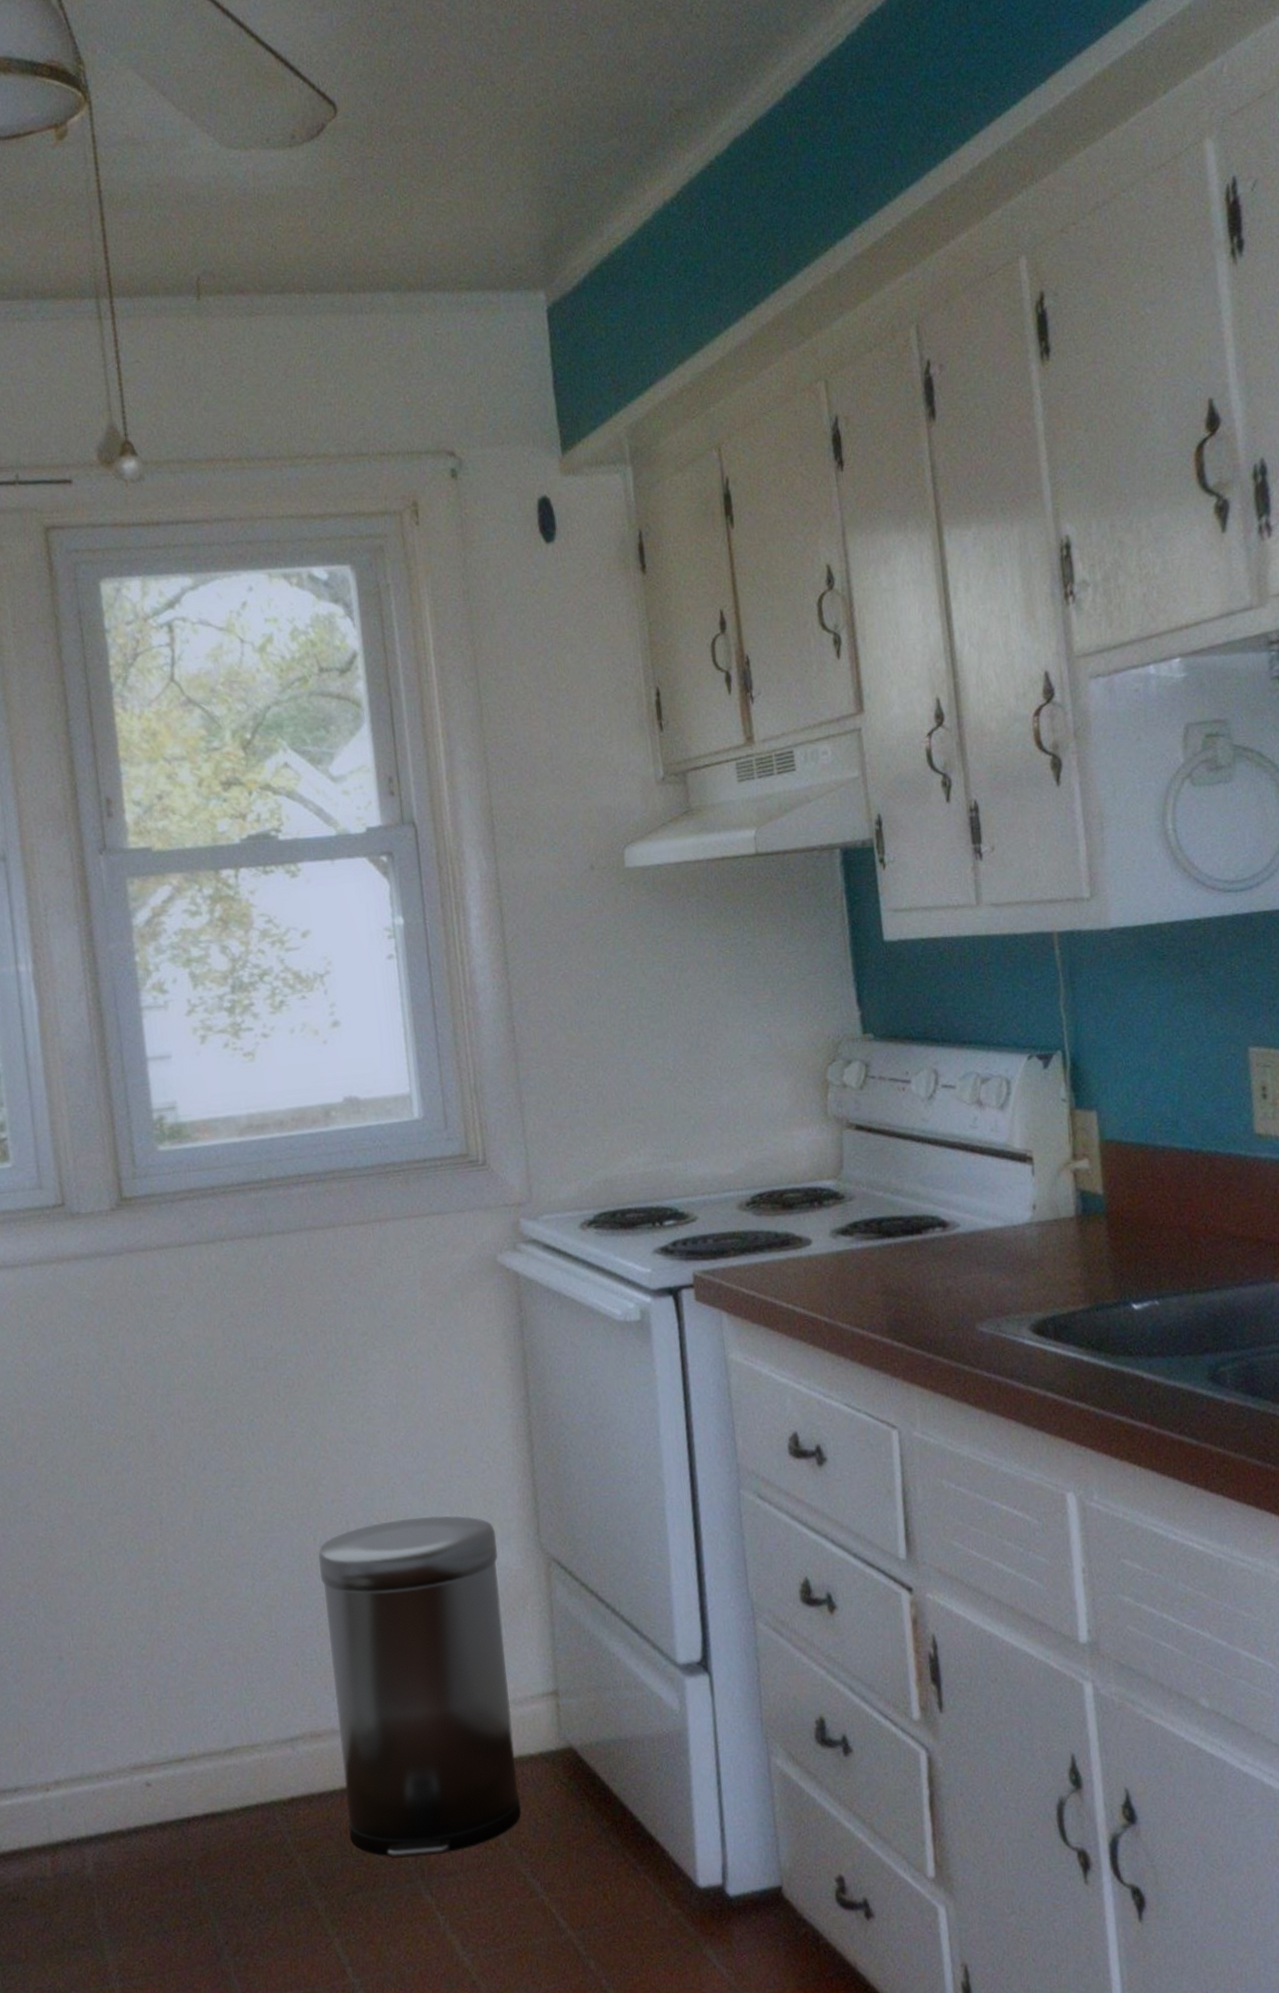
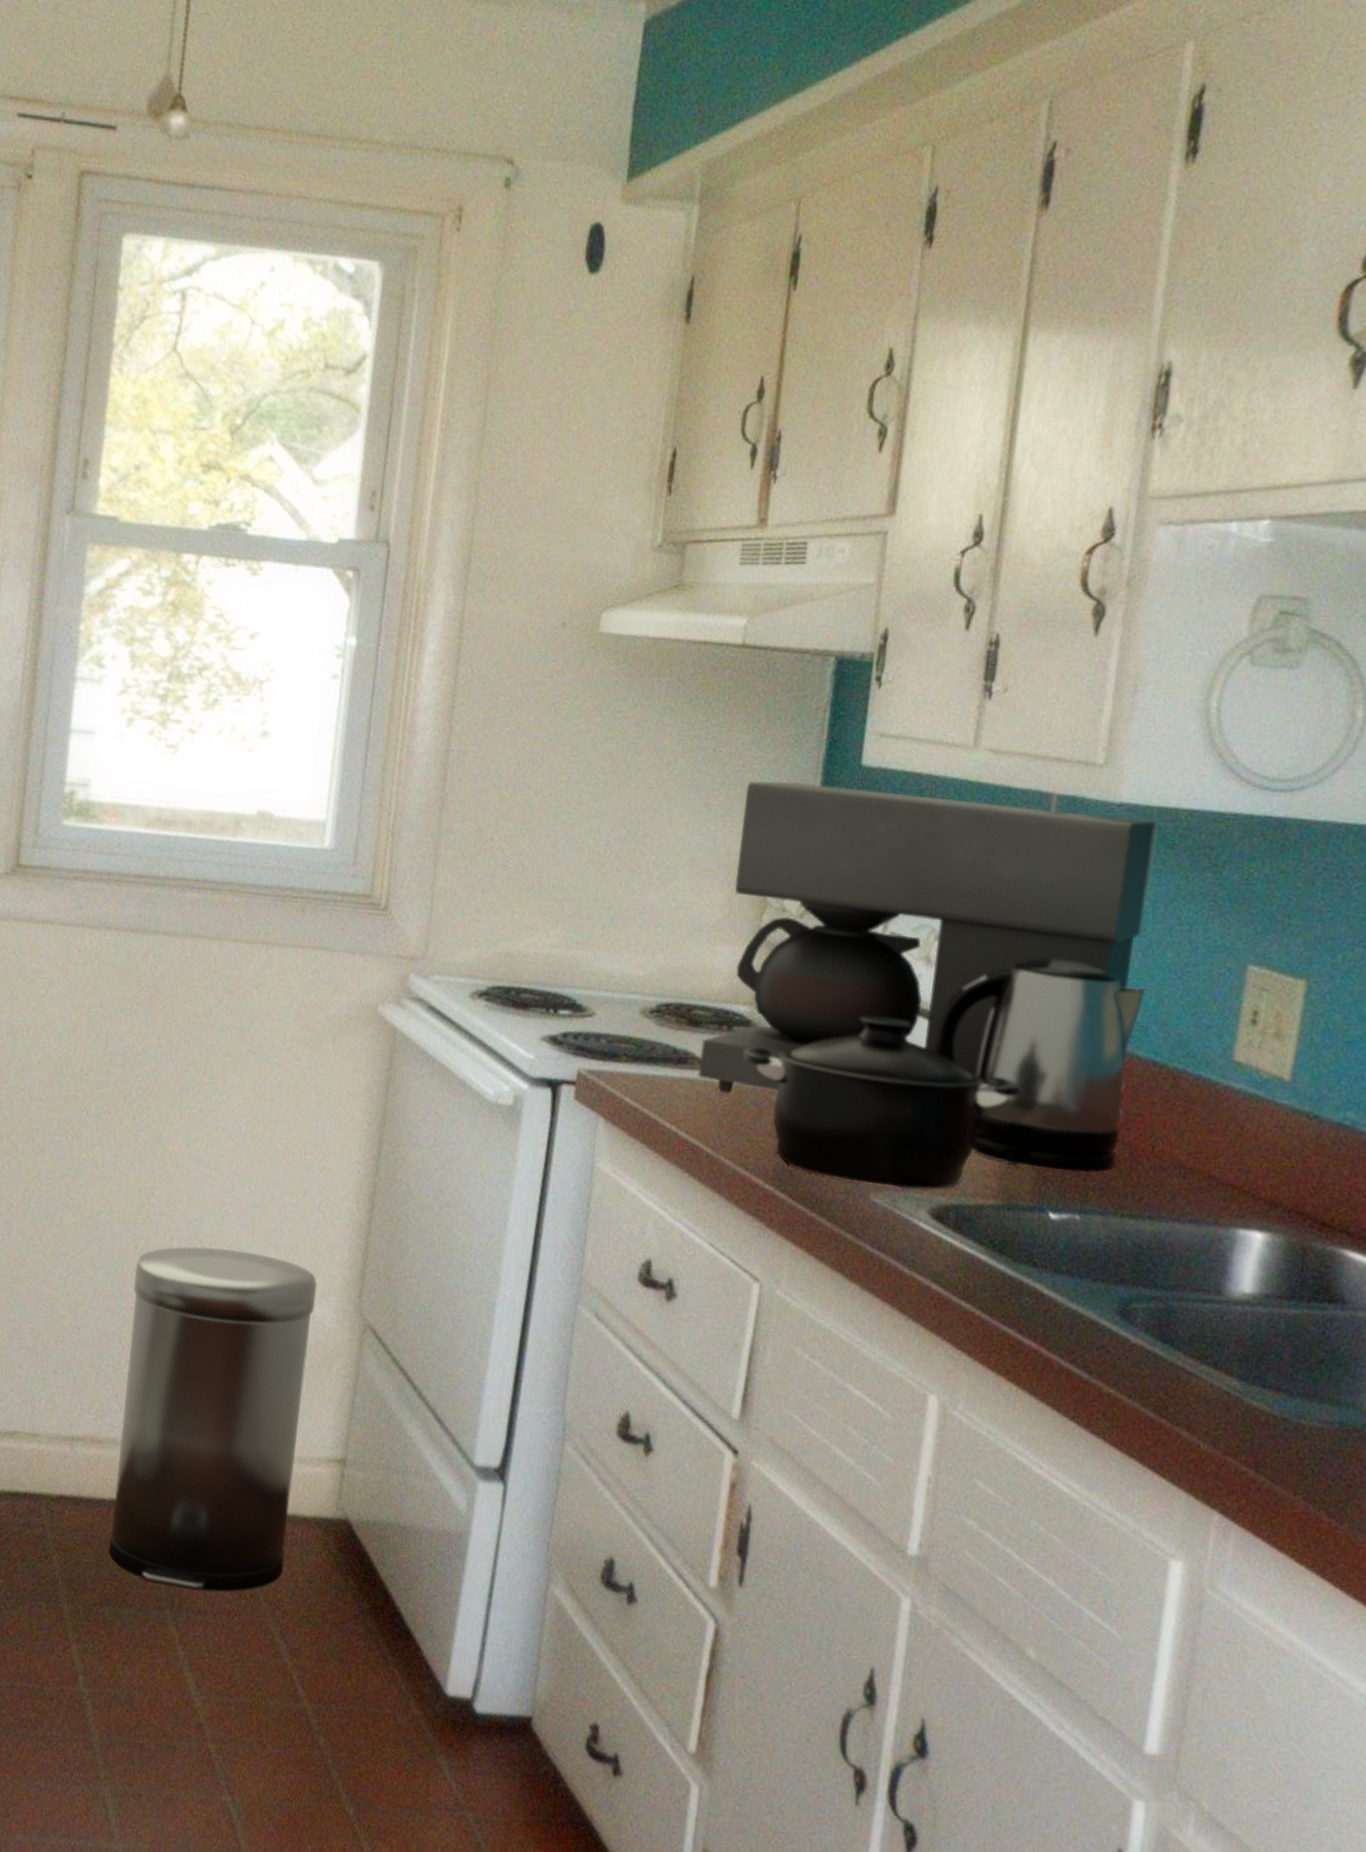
coffee maker: none [788,939,1175,1264] -> present [697,781,1158,1119]
saucepan: none [837,1161,1084,1318] -> present [743,1015,1021,1189]
kettle: none [1000,1076,1179,1270] -> present [935,958,1145,1173]

